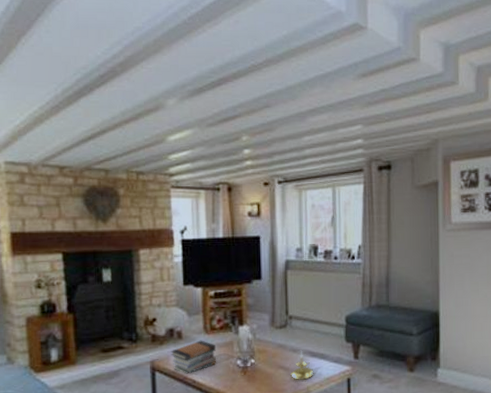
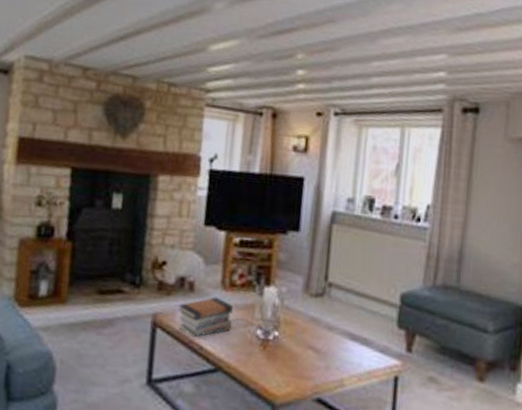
candle holder: present [291,350,313,380] -> none [321,329,351,369]

